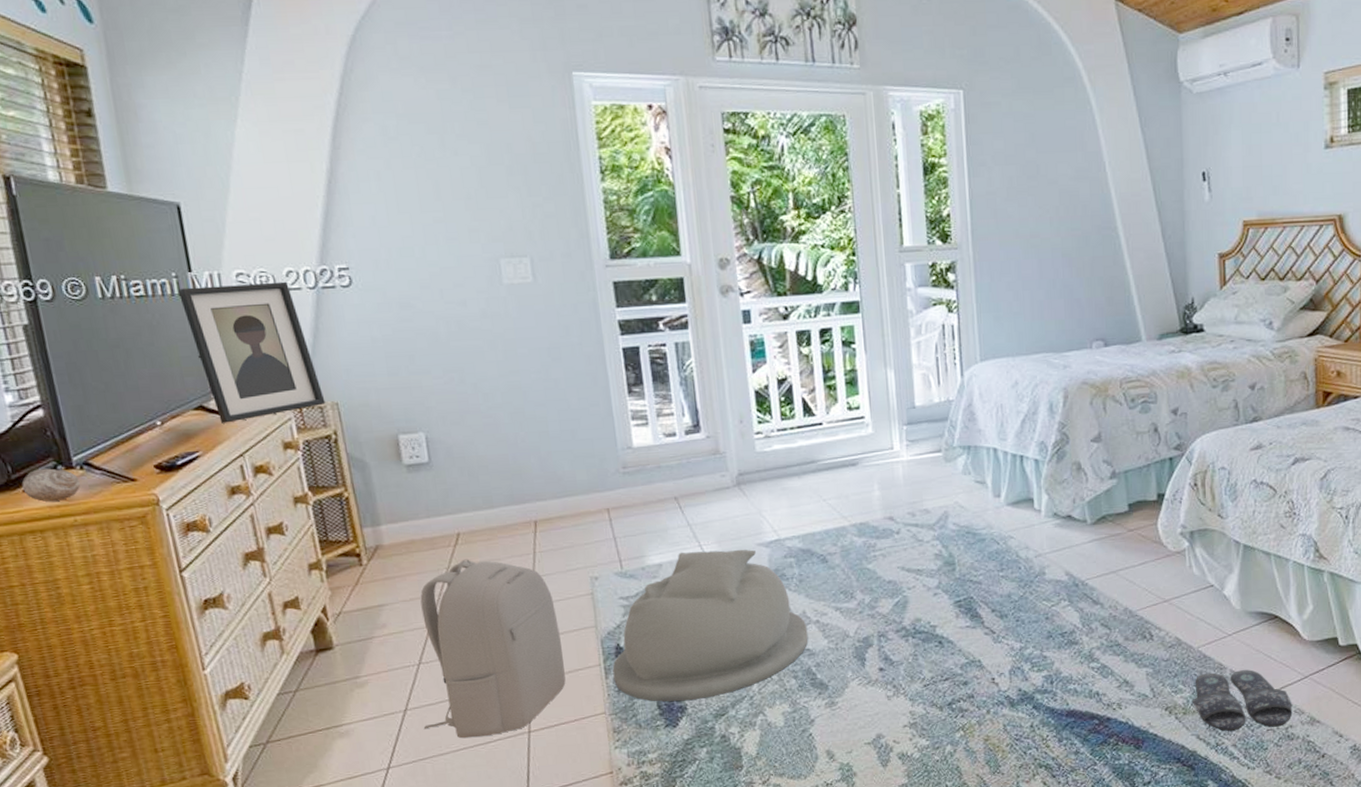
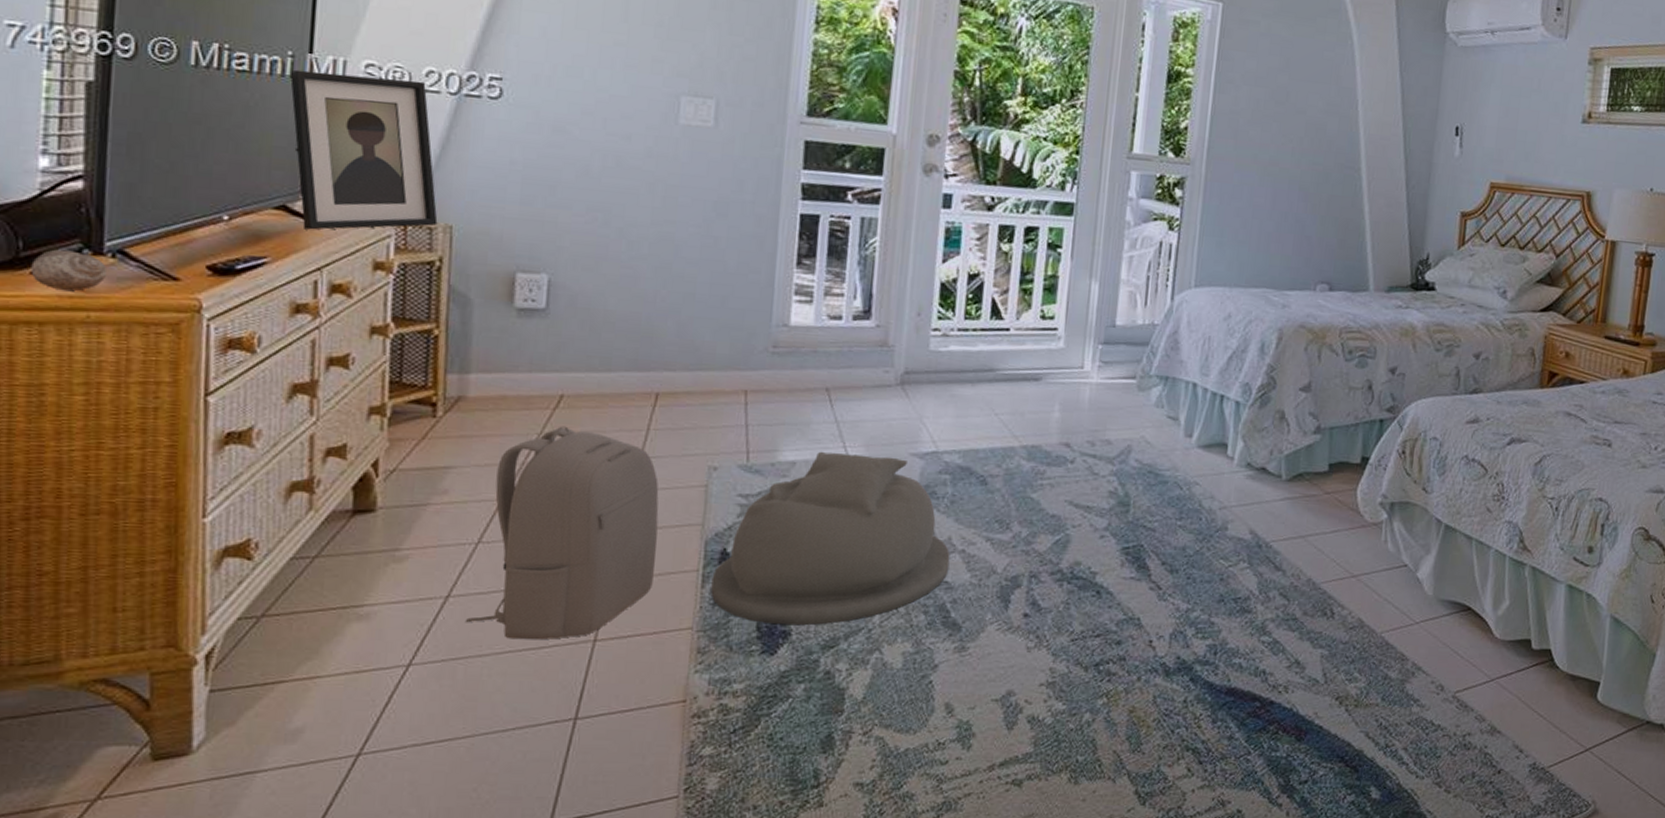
slippers: present [1192,669,1293,731] -> none [1366,663,1473,733]

